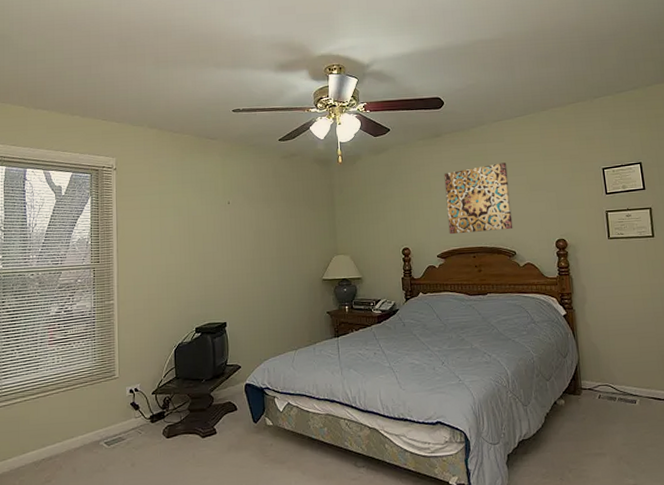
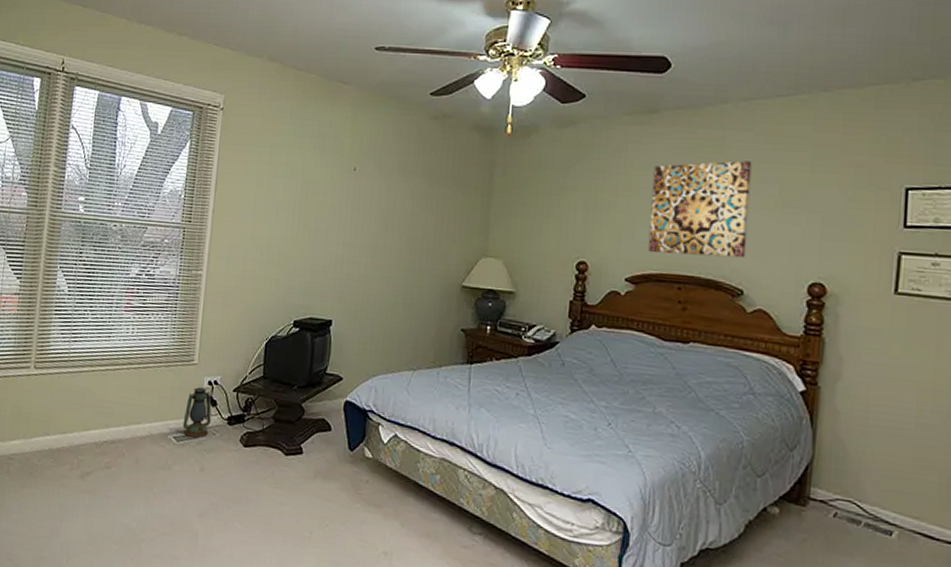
lantern: none [111,394,137,440] -> present [182,384,212,438]

